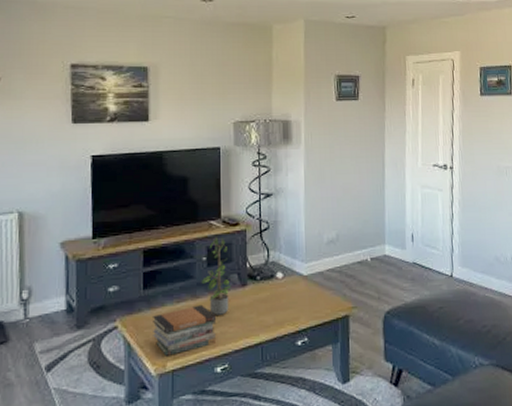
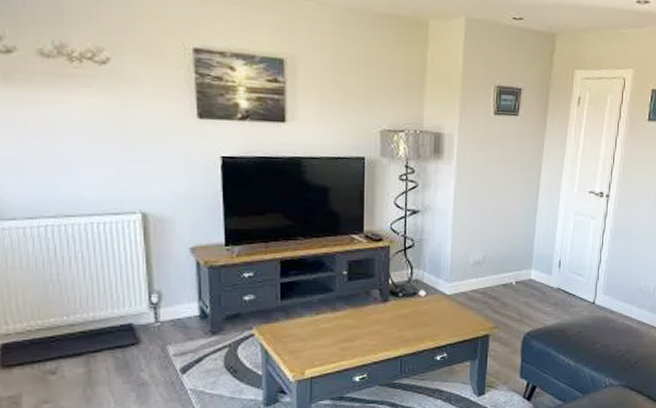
book stack: present [152,304,217,356] -> none [289,317,357,364]
potted plant: present [201,236,232,315] -> none [341,250,373,328]

